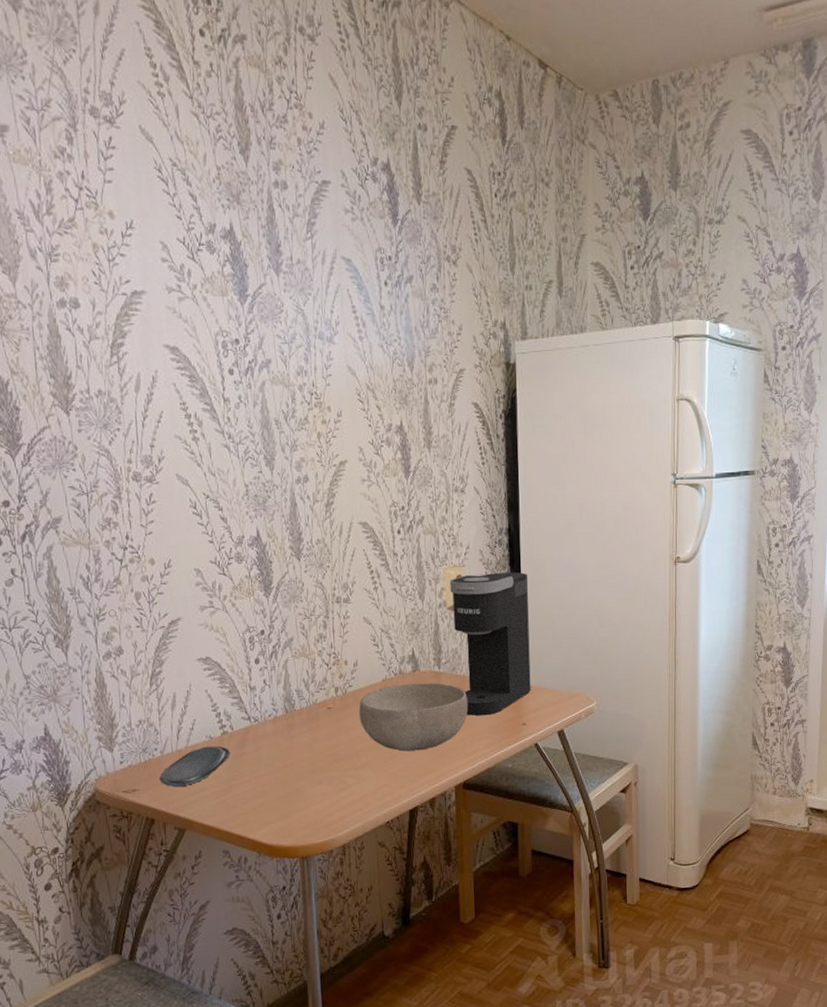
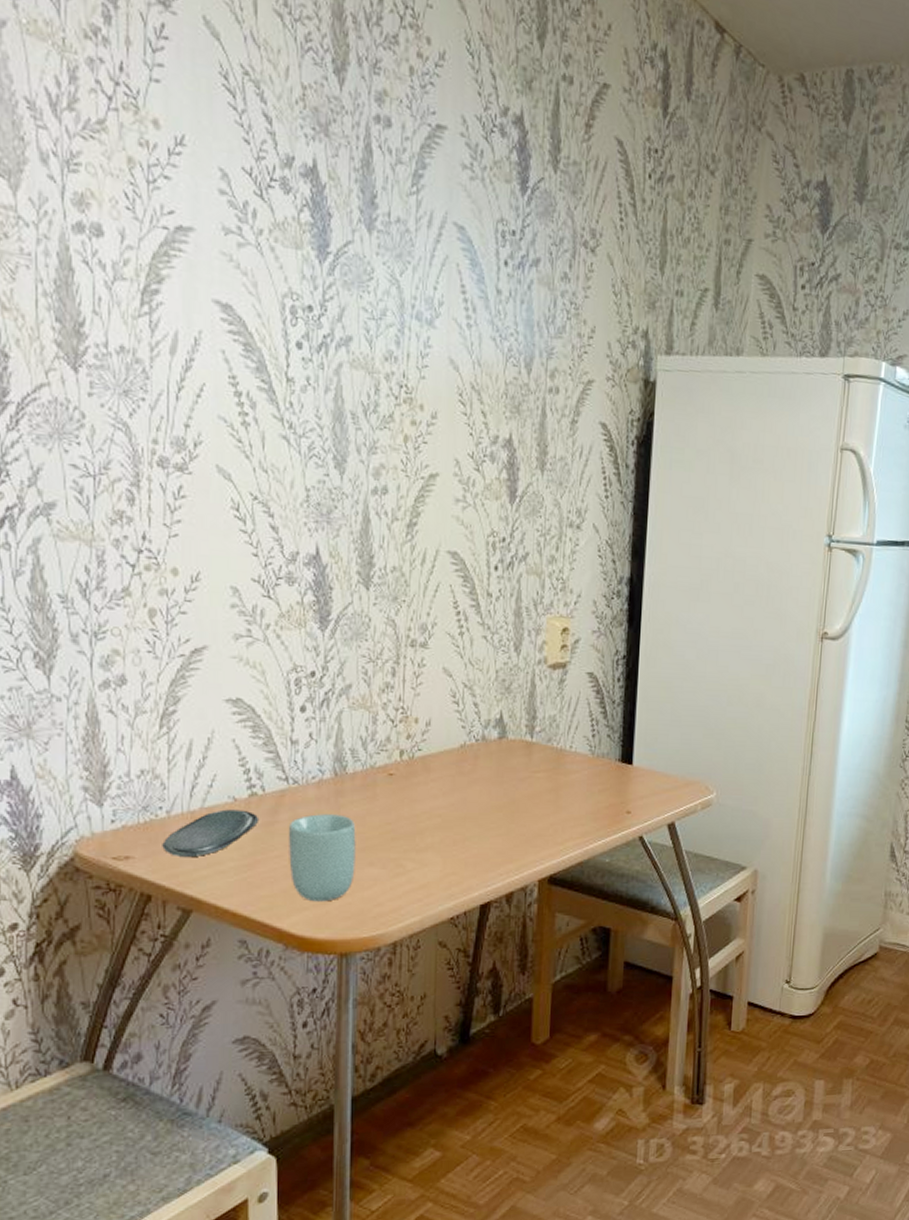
cup: none [254,744,308,816] -> present [289,814,356,902]
bowl: present [358,683,468,752] -> none [427,753,564,835]
coffee maker: present [450,572,531,716] -> none [553,629,649,798]

